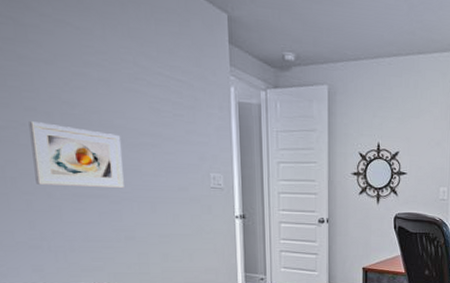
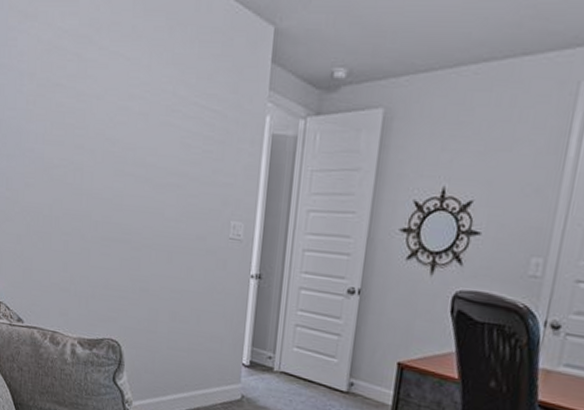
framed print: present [28,121,124,188] -> none [74,160,151,233]

